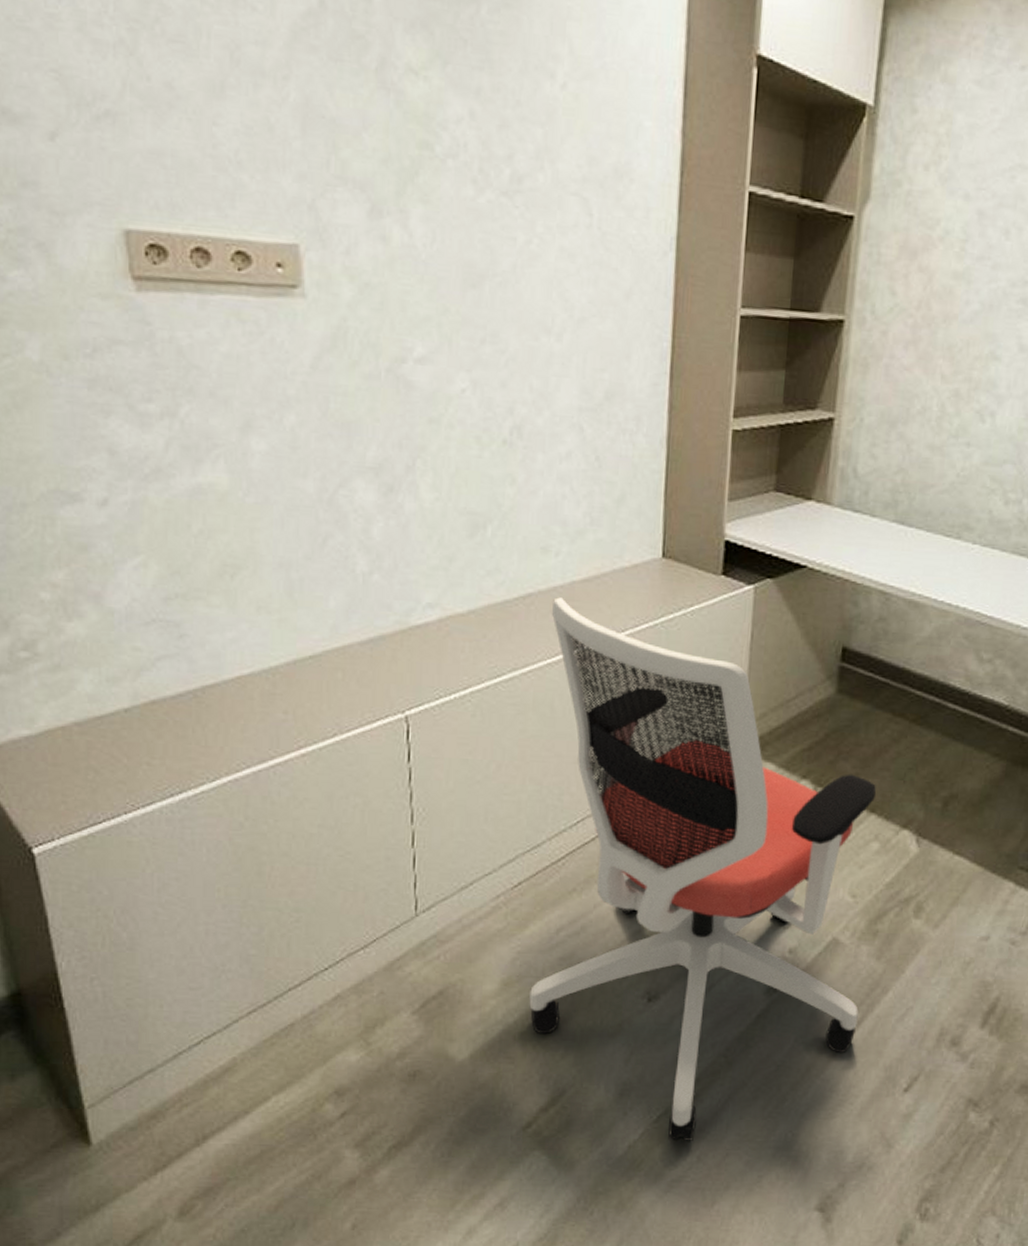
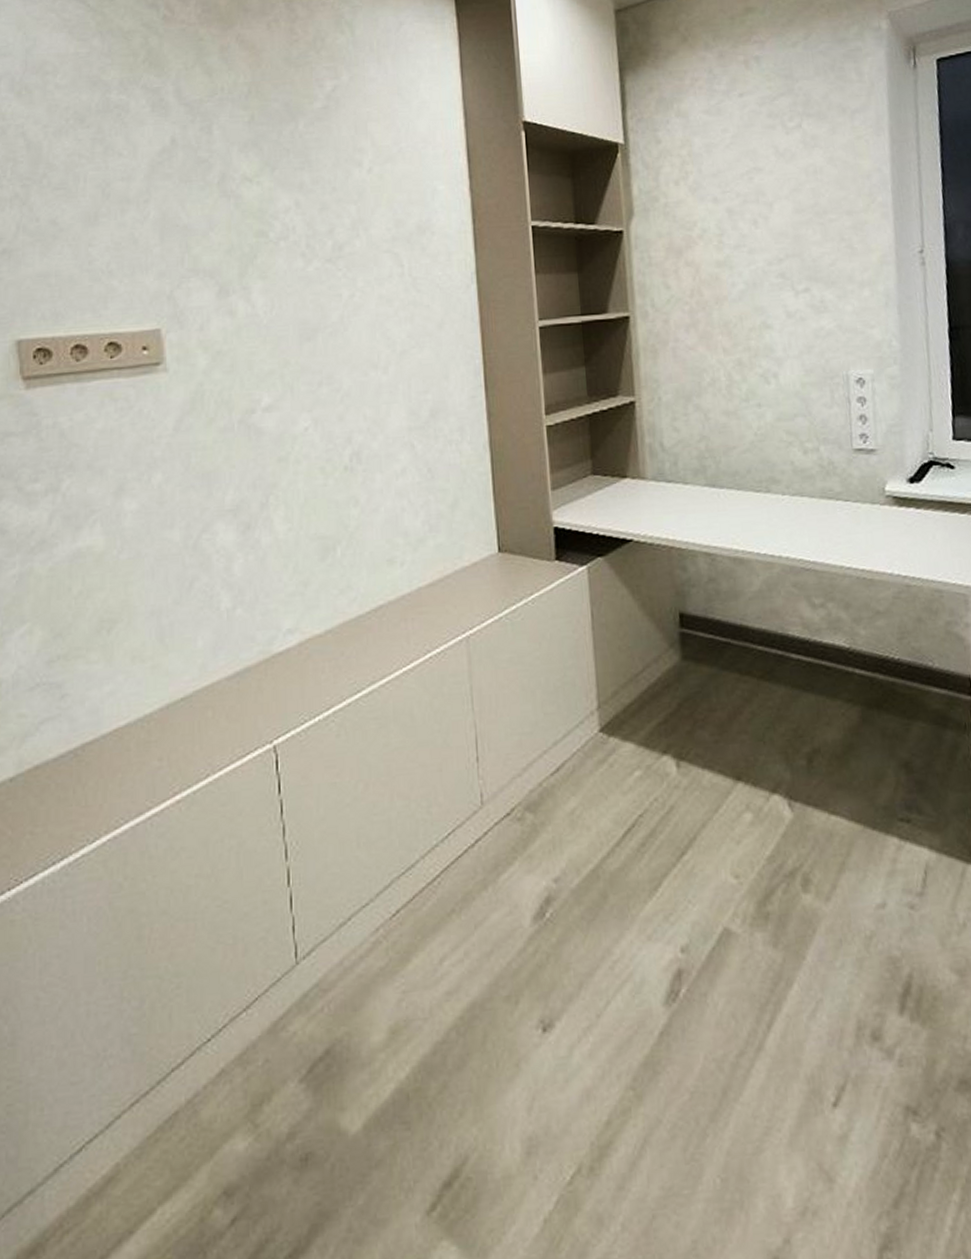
office chair: present [529,597,877,1141] -> none [403,605,768,1207]

